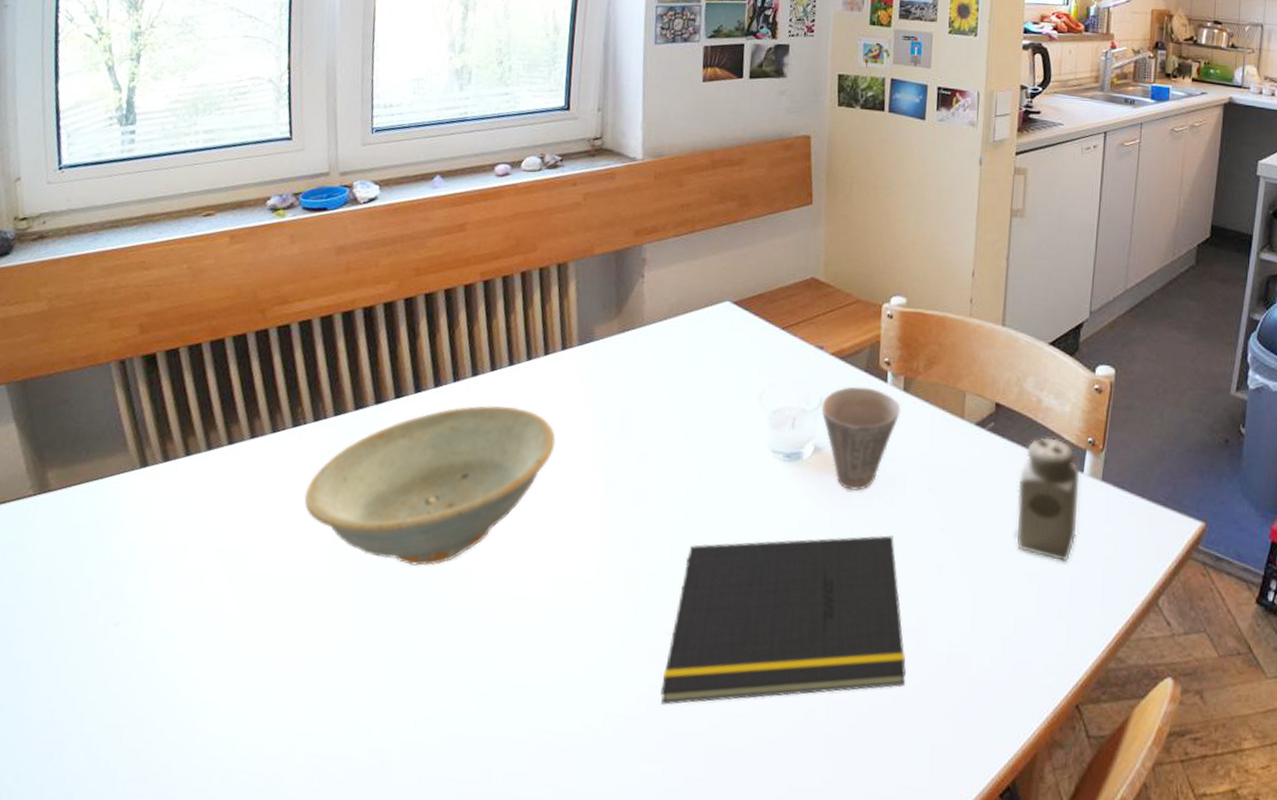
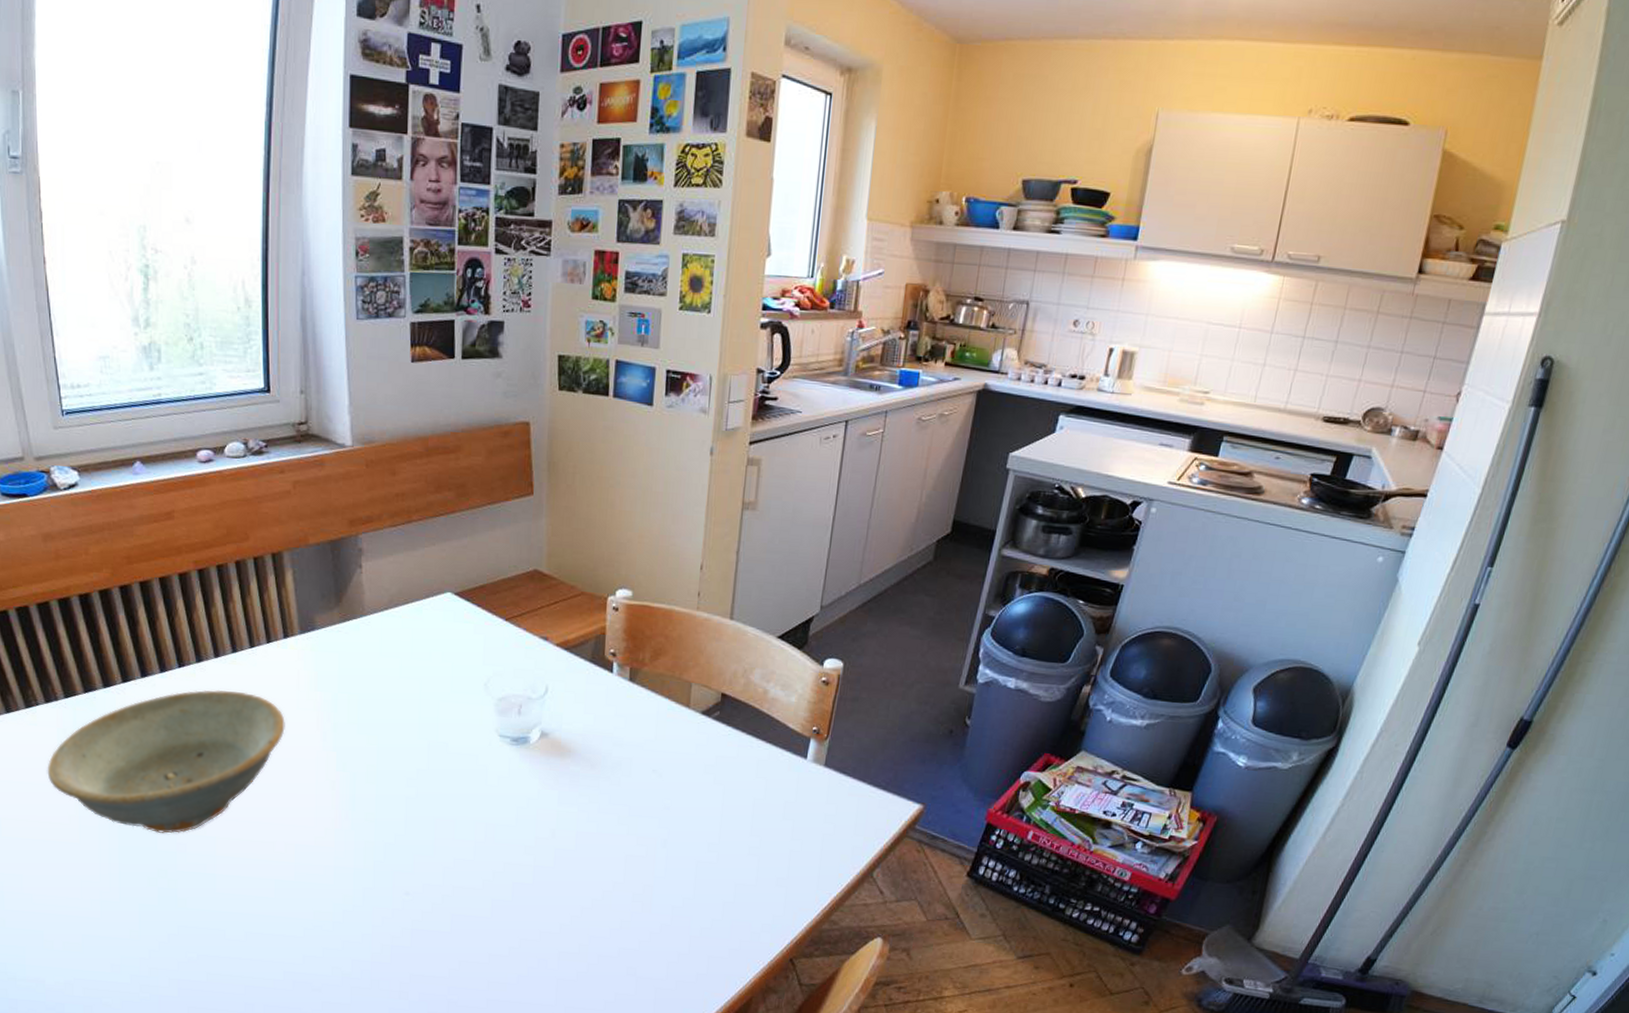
notepad: present [661,535,906,705] -> none [403,812,631,953]
cup: present [821,386,901,491] -> none [547,676,627,773]
salt shaker: present [1016,436,1081,562] -> none [738,725,805,839]

